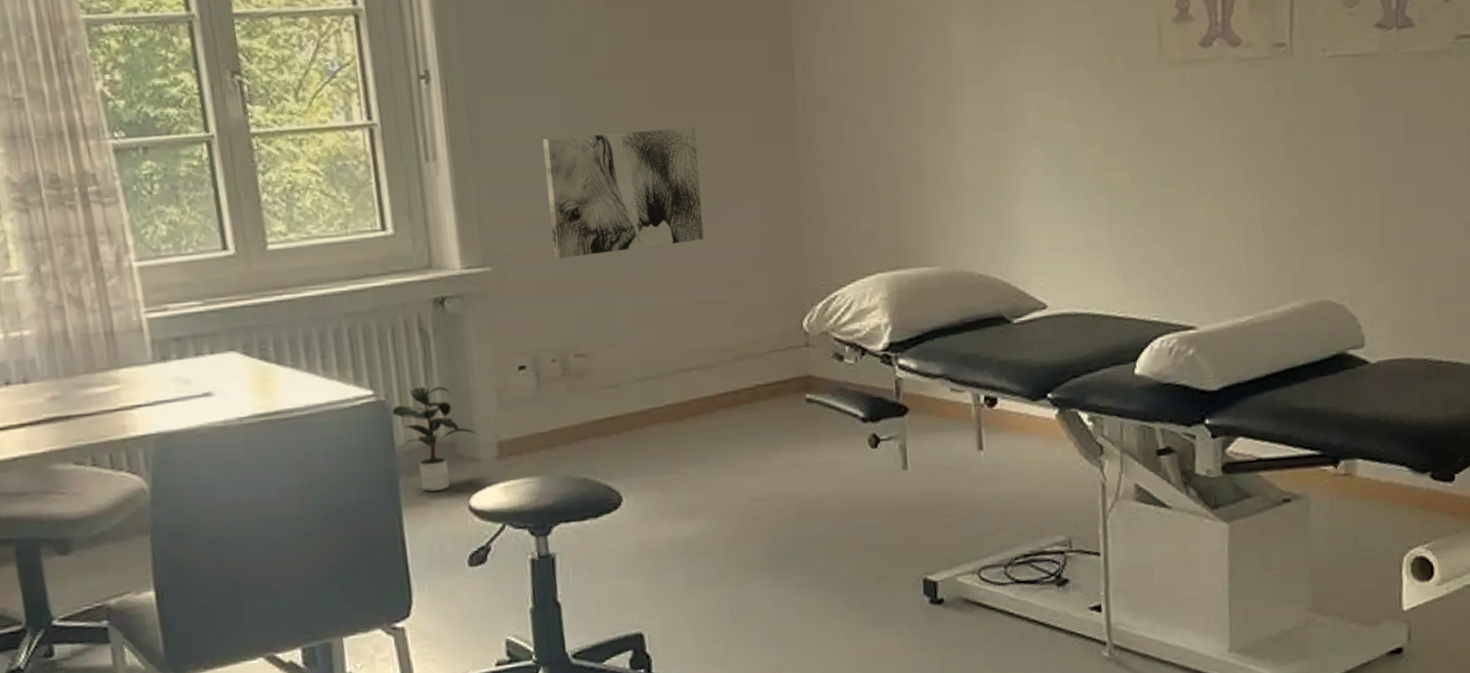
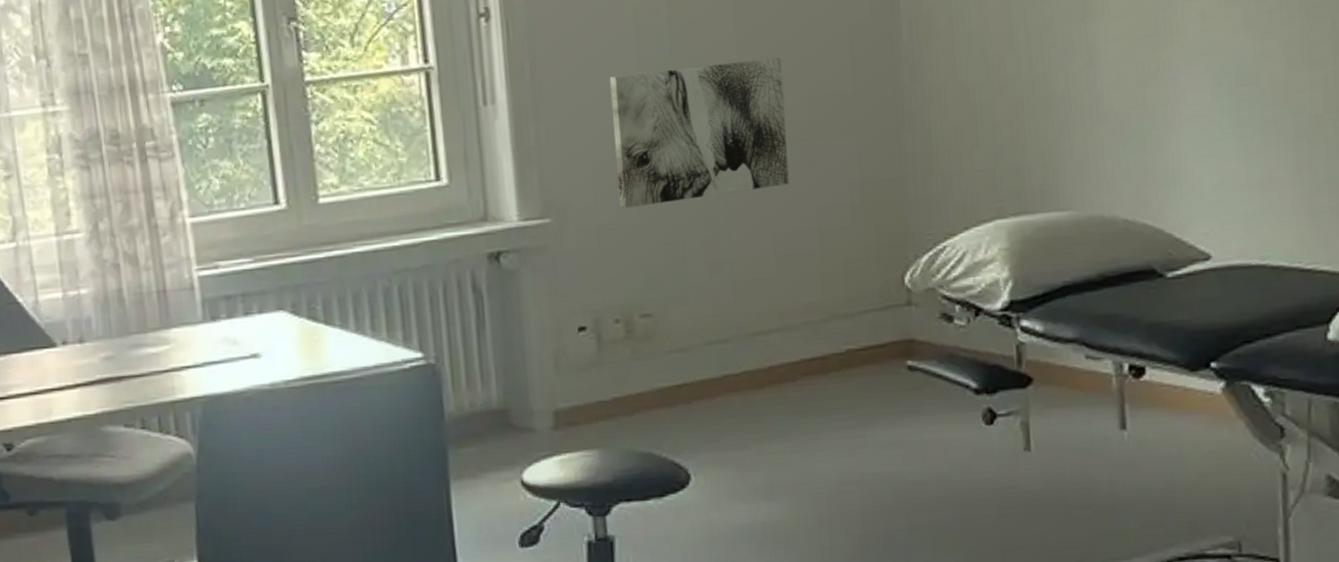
potted plant: present [390,386,477,492] -> none [440,348,532,464]

